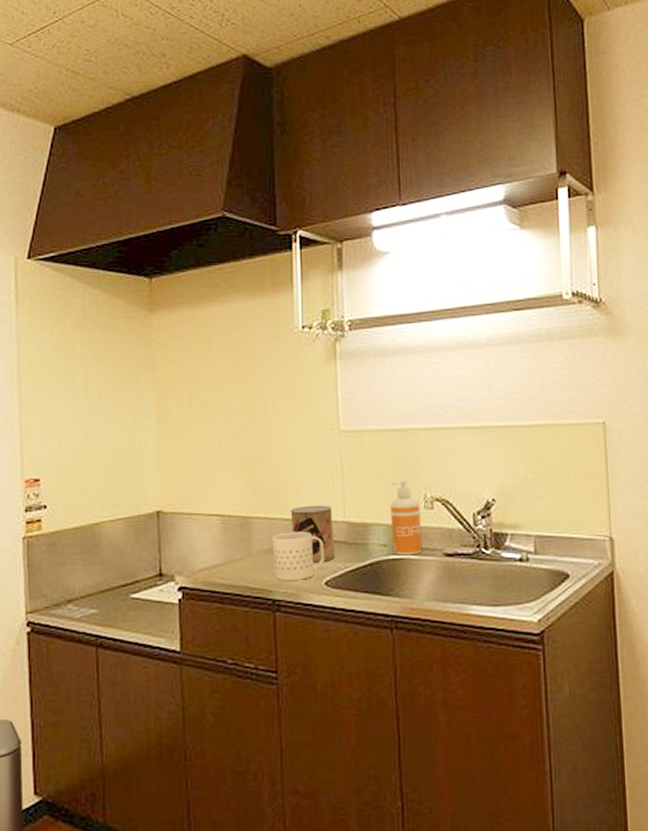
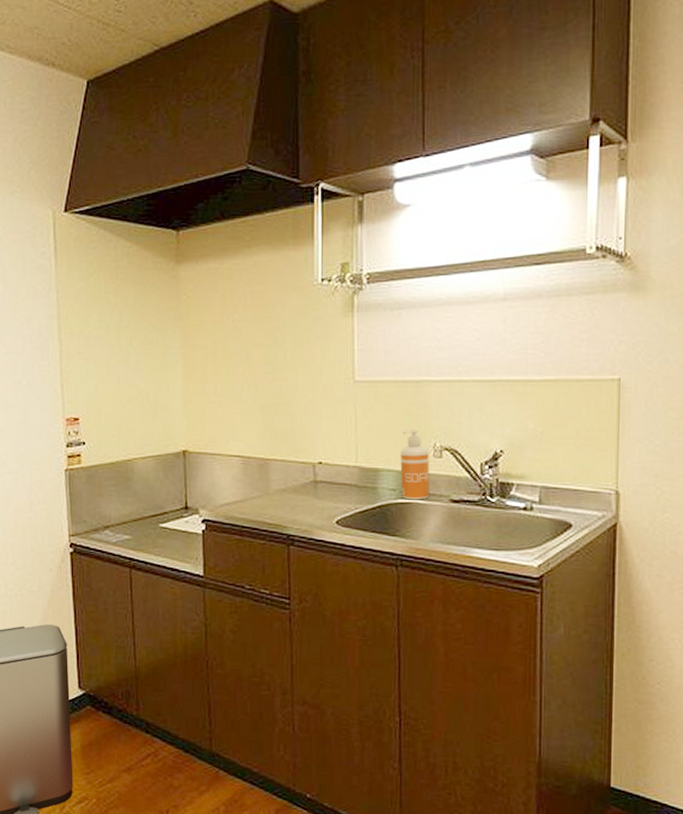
mug: present [272,531,325,581] -> none [288,474,337,518]
tin can: present [290,505,335,563] -> none [306,450,346,503]

